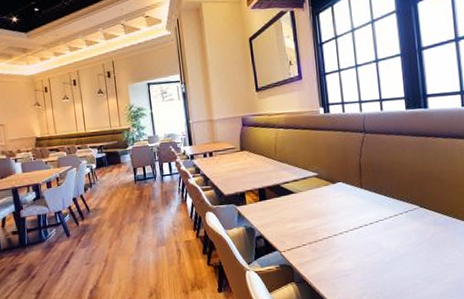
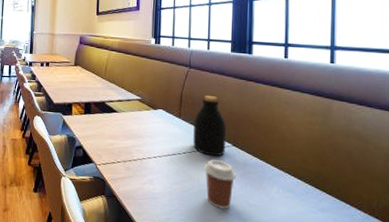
bottle: none [376,159,413,222] -> present [193,96,227,157]
coffee cup: none [393,224,427,274] -> present [204,159,236,209]

